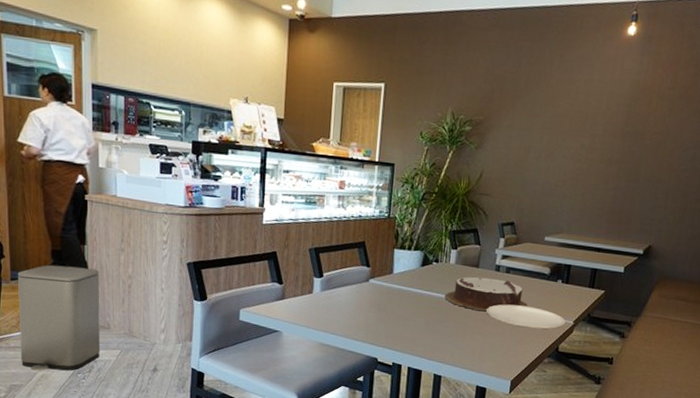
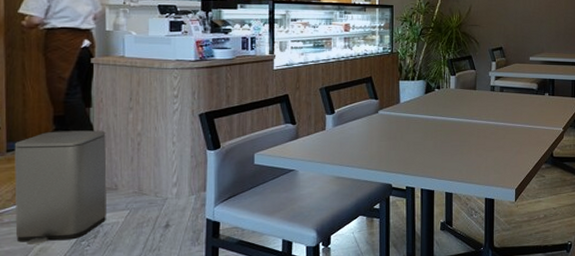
chocolate cake: present [445,276,528,312] -> none [449,98,523,129]
plate: present [486,304,566,329] -> none [487,119,556,139]

